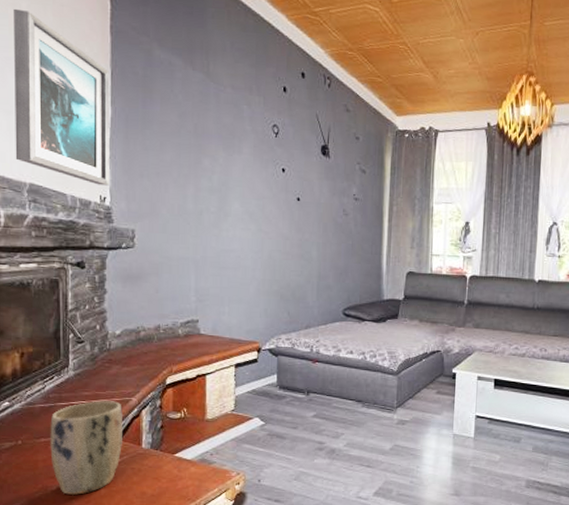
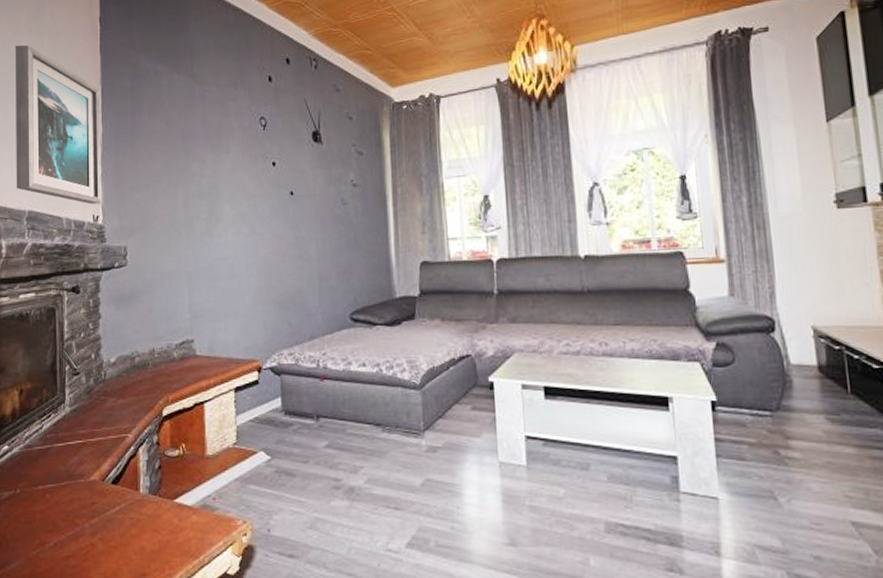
plant pot: present [50,401,124,496] -> none [47,439,120,553]

